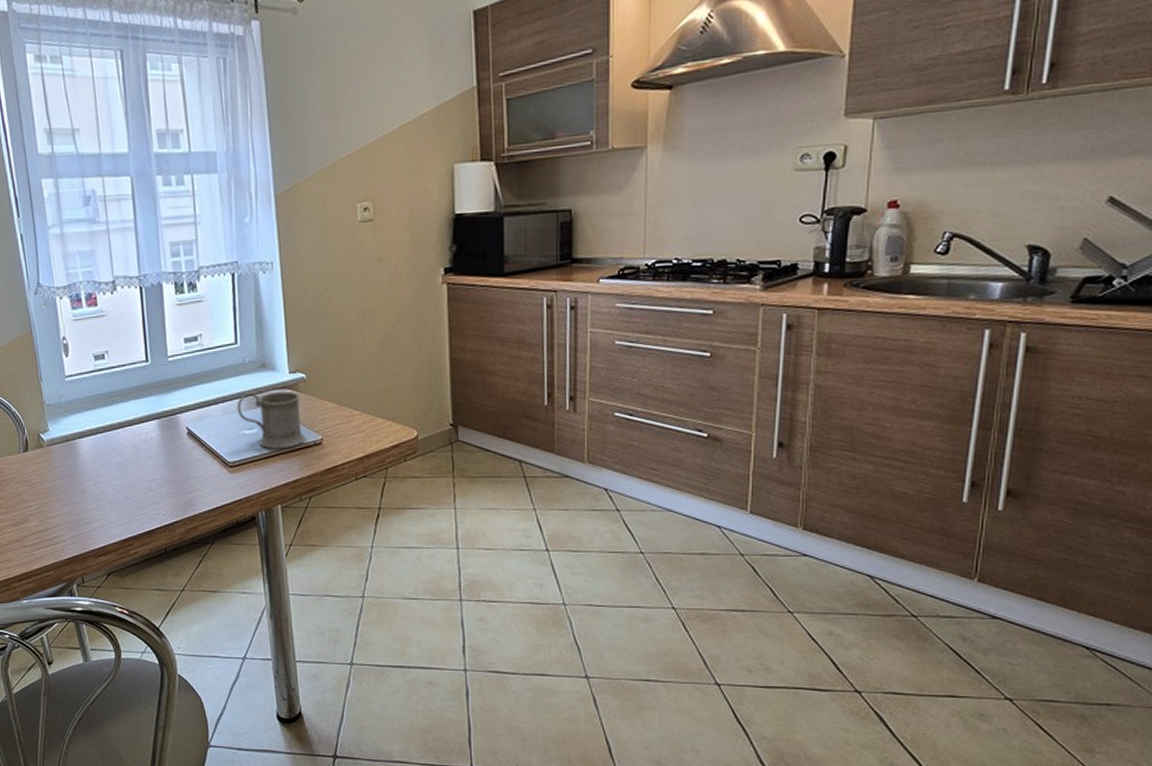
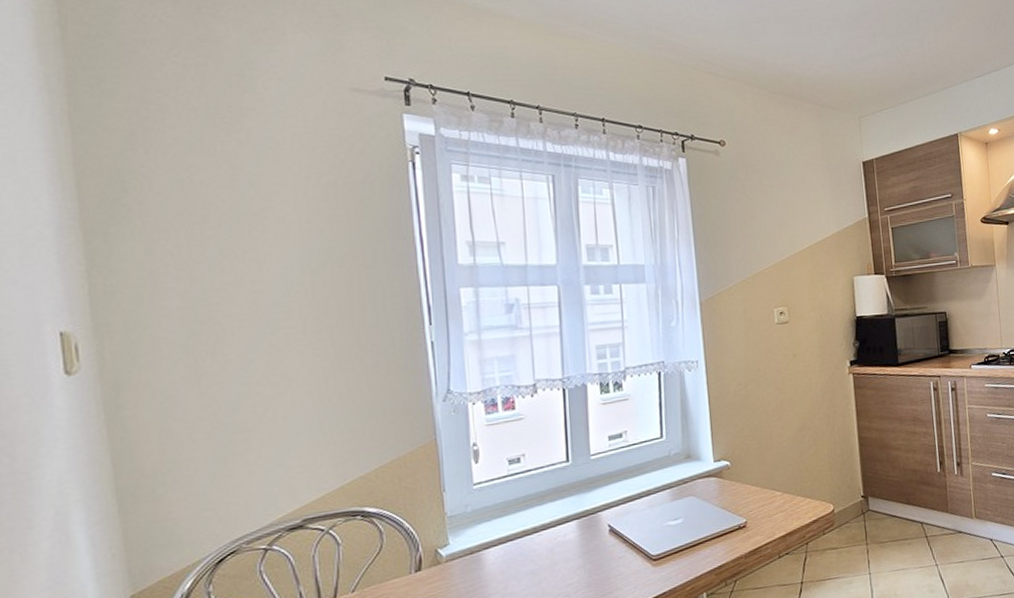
mug: present [237,390,306,449] -> none [661,479,730,538]

